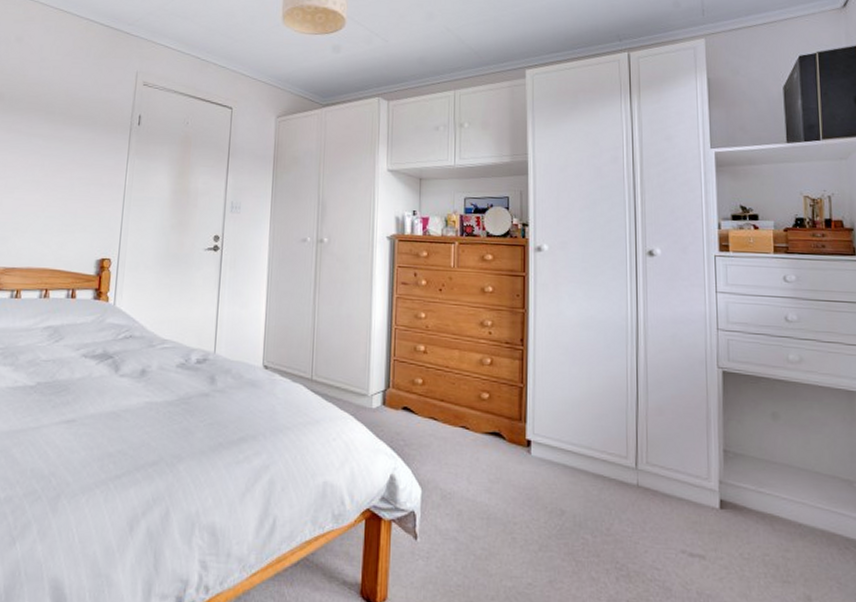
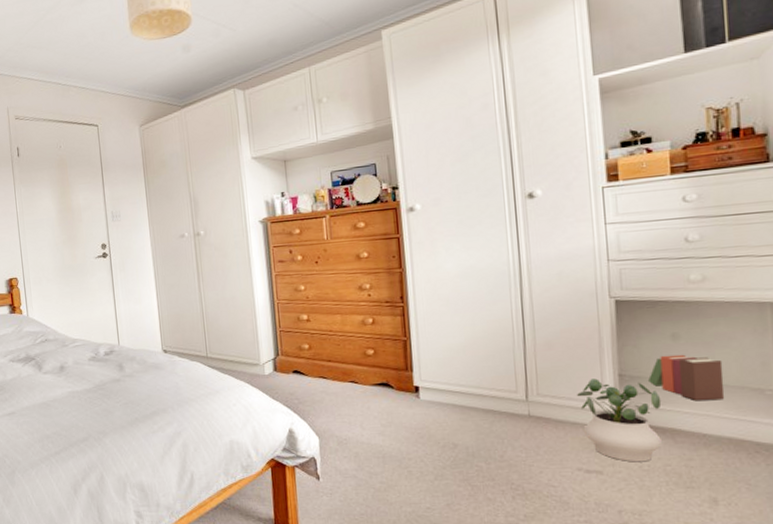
potted plant: none [684,451,762,549] -> present [577,378,663,462]
books: none [750,434,818,489] -> present [648,354,724,401]

